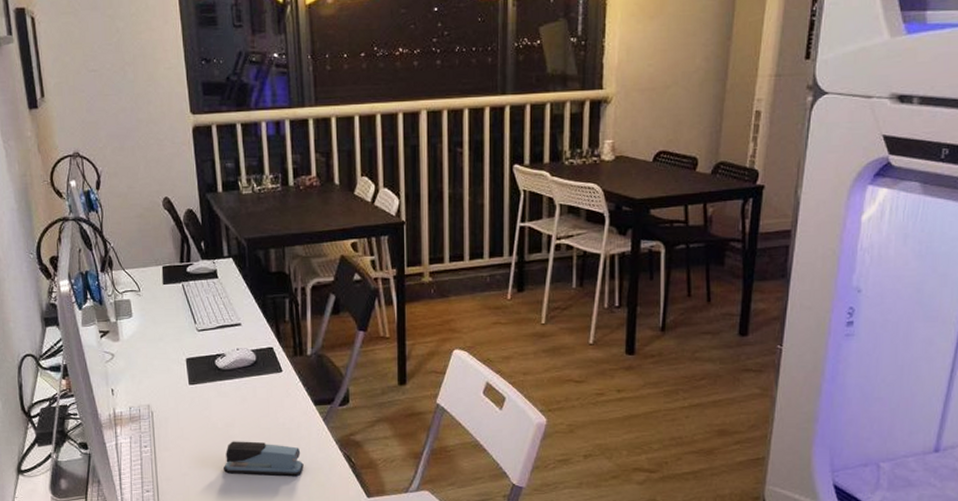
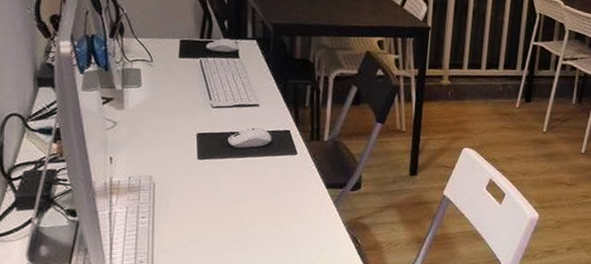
stapler: present [224,441,304,476] -> none [227,217,310,254]

